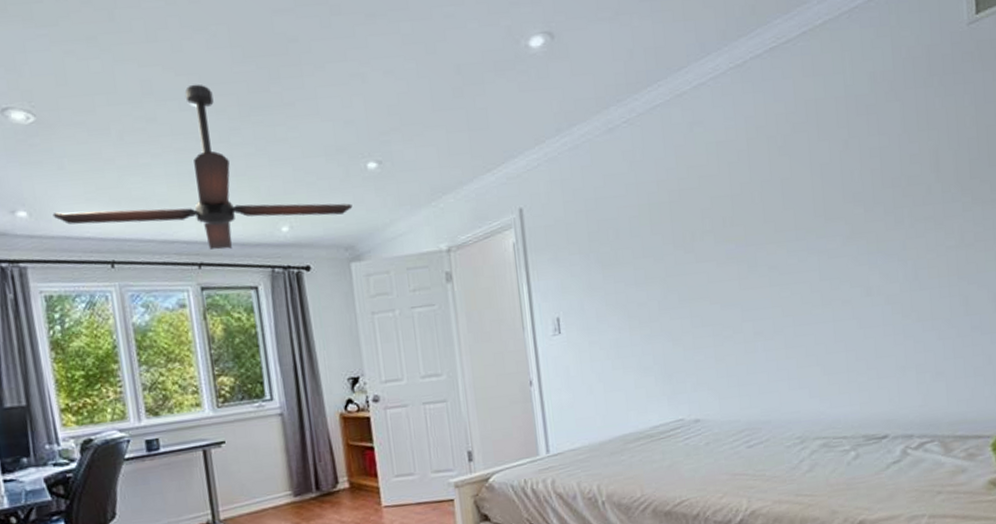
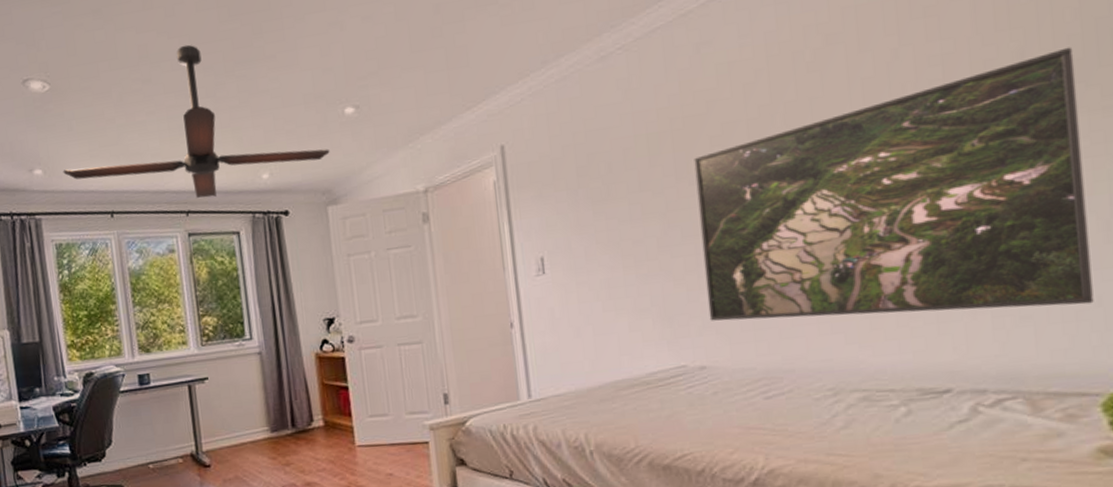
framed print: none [688,148,986,378] -> present [694,47,1094,321]

